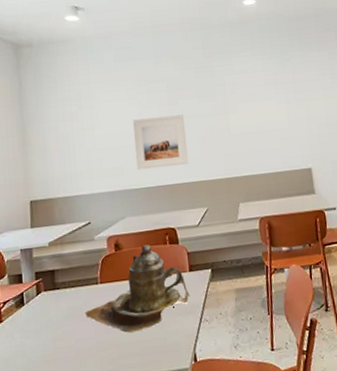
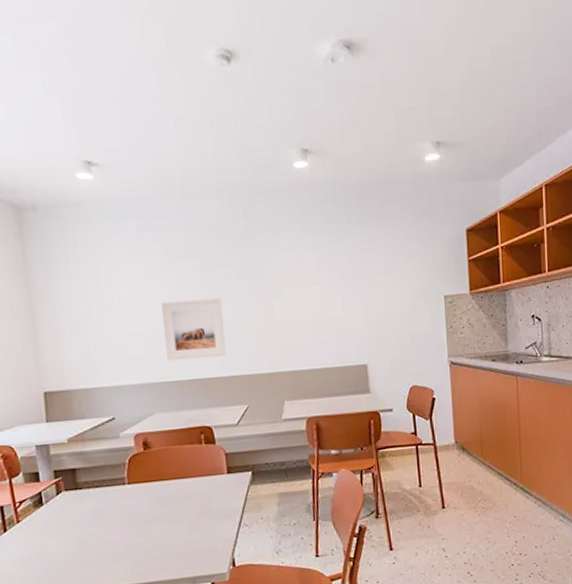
teapot: present [84,245,190,333] -> none [111,444,228,536]

